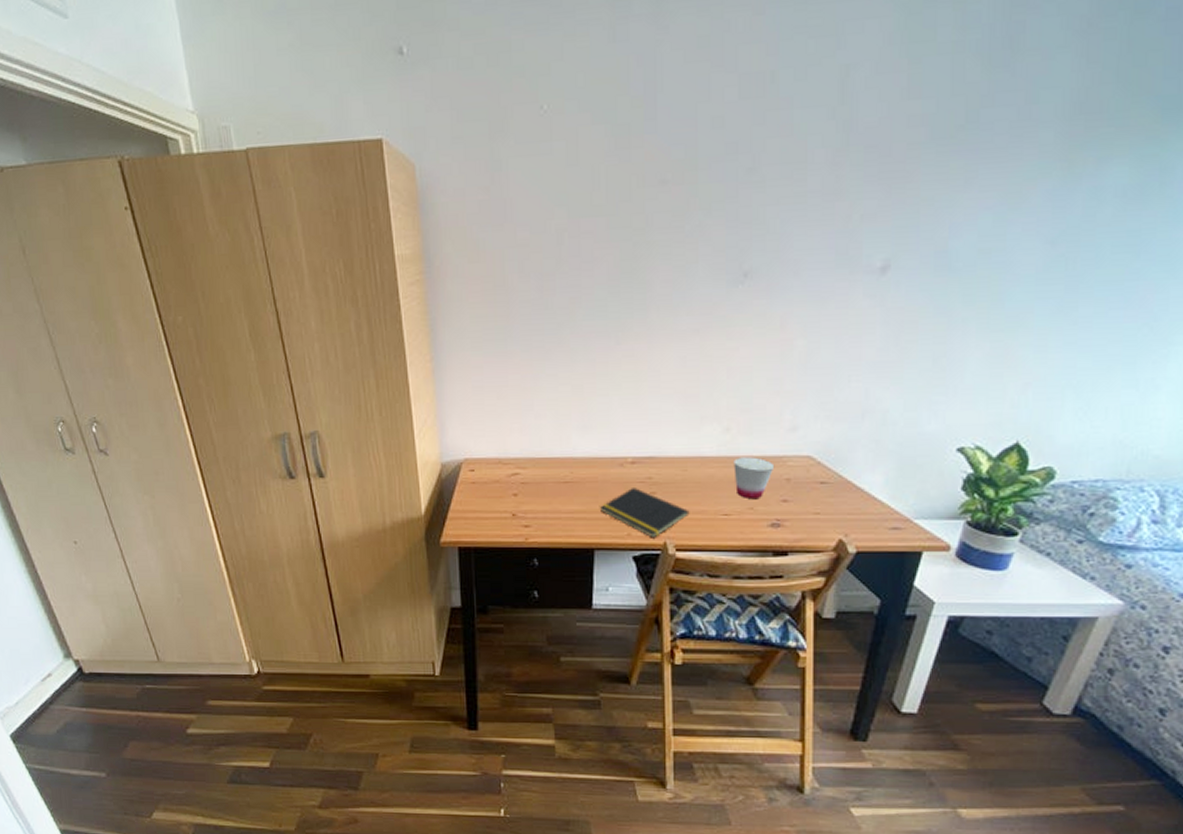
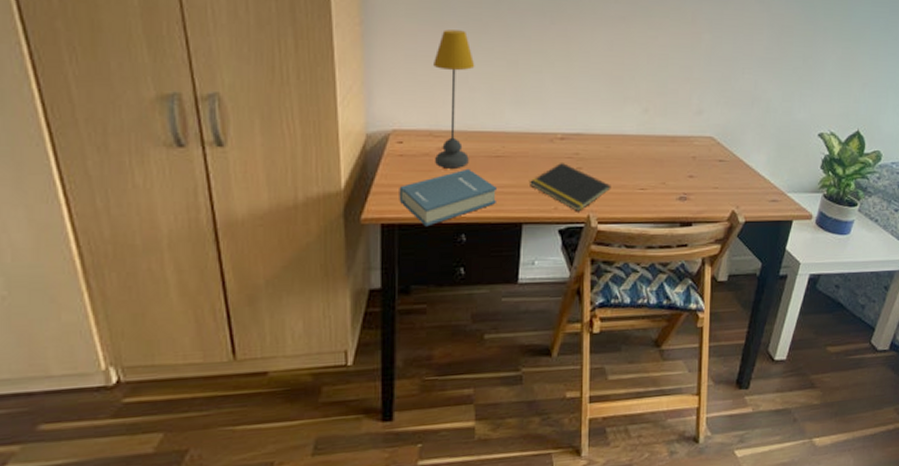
hardback book: none [473,494,568,551] -> present [399,168,498,227]
table lamp: none [499,359,540,495] -> present [434,30,475,168]
cup: present [733,457,775,500] -> none [650,136,684,175]

